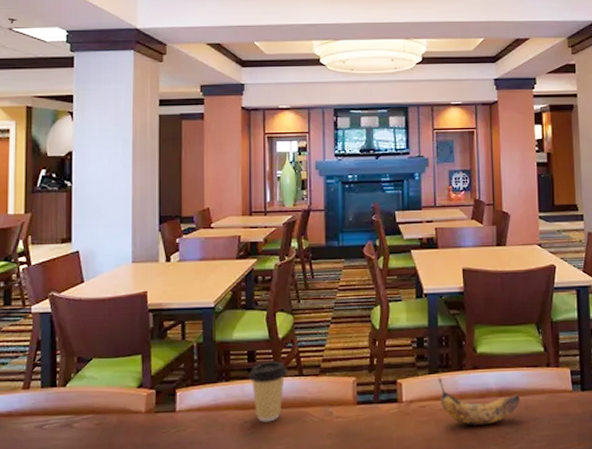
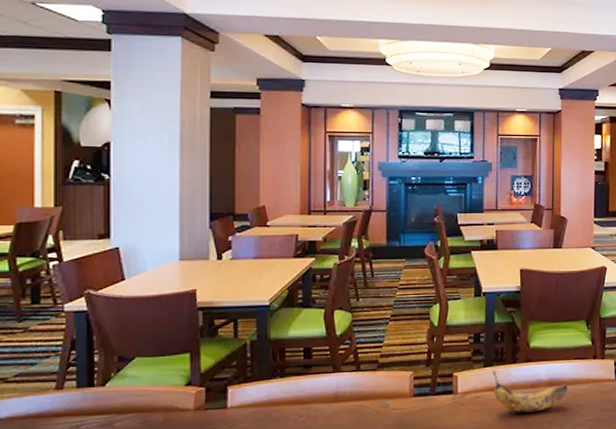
coffee cup: present [249,360,287,423] -> none [305,357,344,416]

